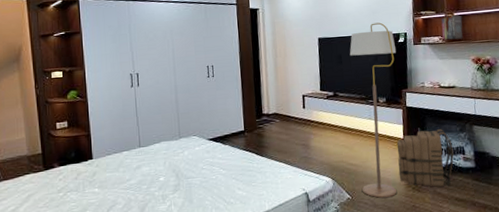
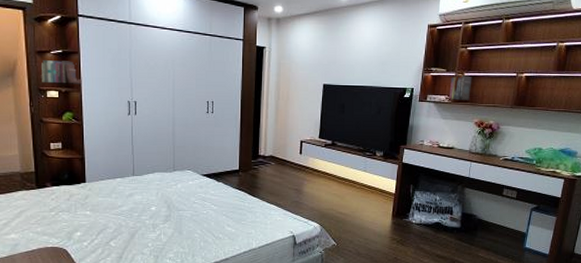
books: none [45,41,85,65] -> present [42,59,82,84]
floor lamp: present [349,22,397,198] -> none [347,74,401,248]
backpack: present [397,129,454,187] -> none [385,188,442,242]

